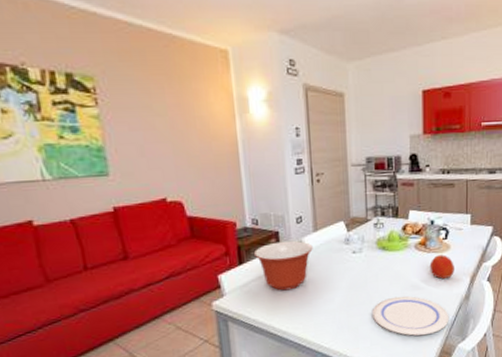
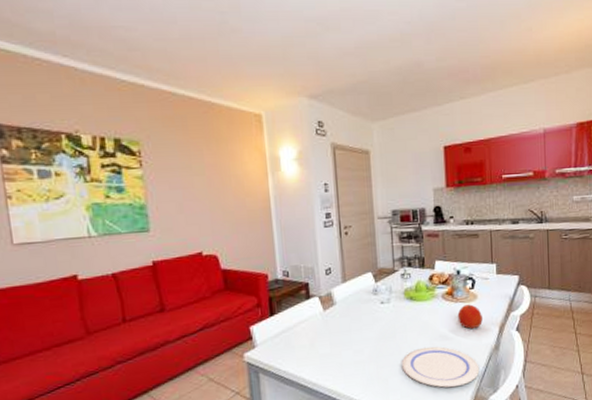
mixing bowl: present [253,240,313,291] -> none [284,291,342,342]

